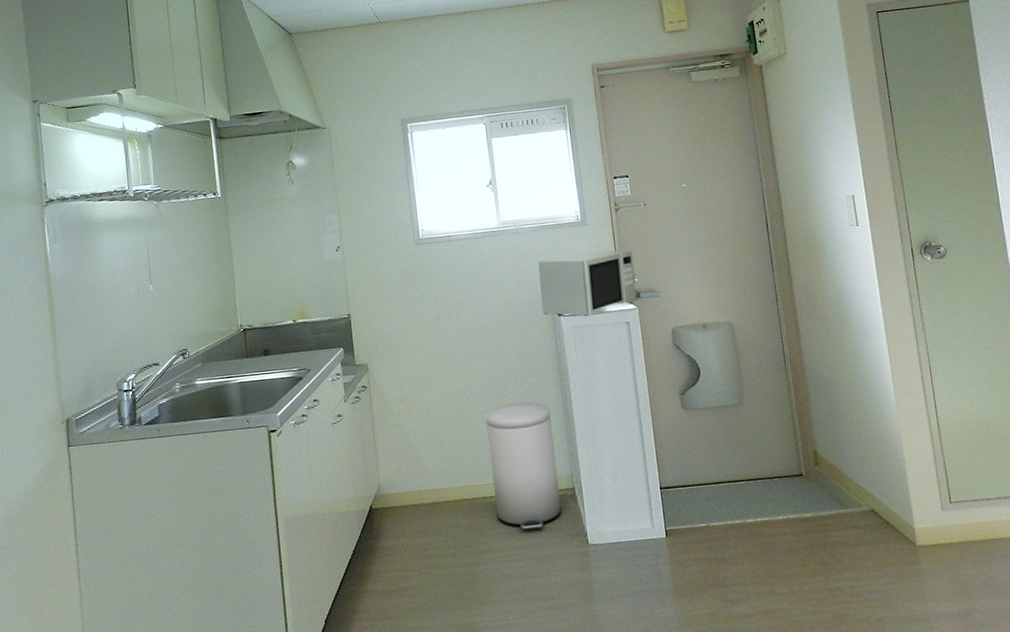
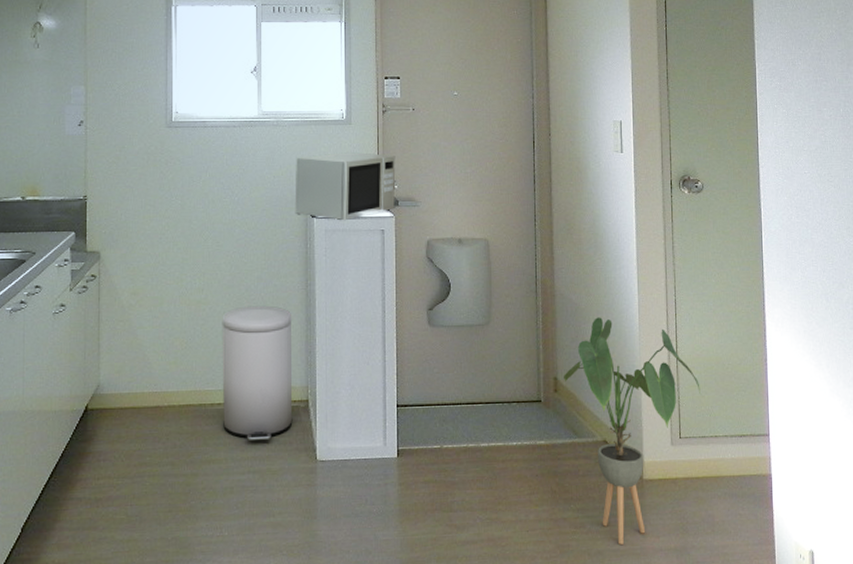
house plant: none [823,389,968,611] -> present [564,317,702,545]

